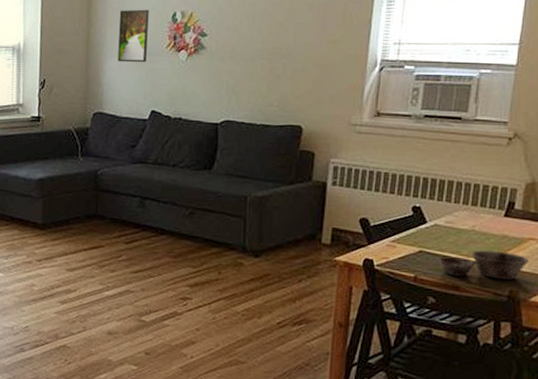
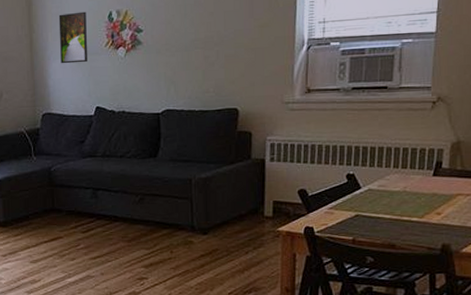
bowl: present [439,250,529,280] -> none [374,208,458,235]

